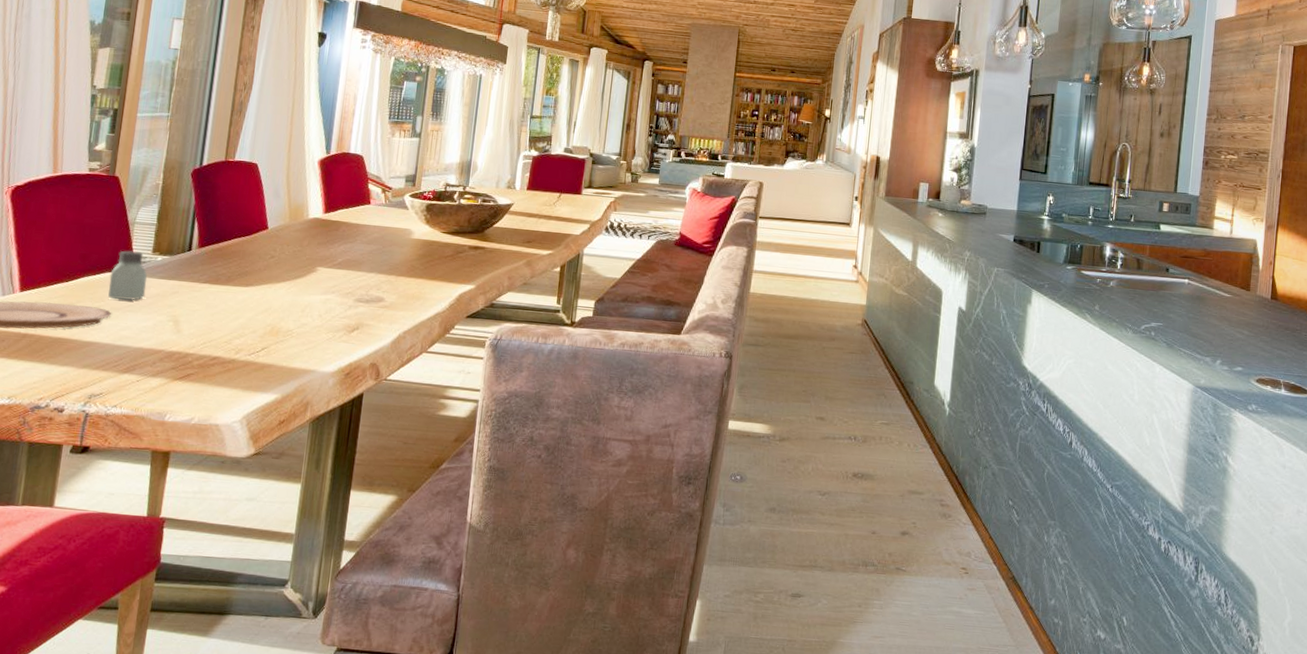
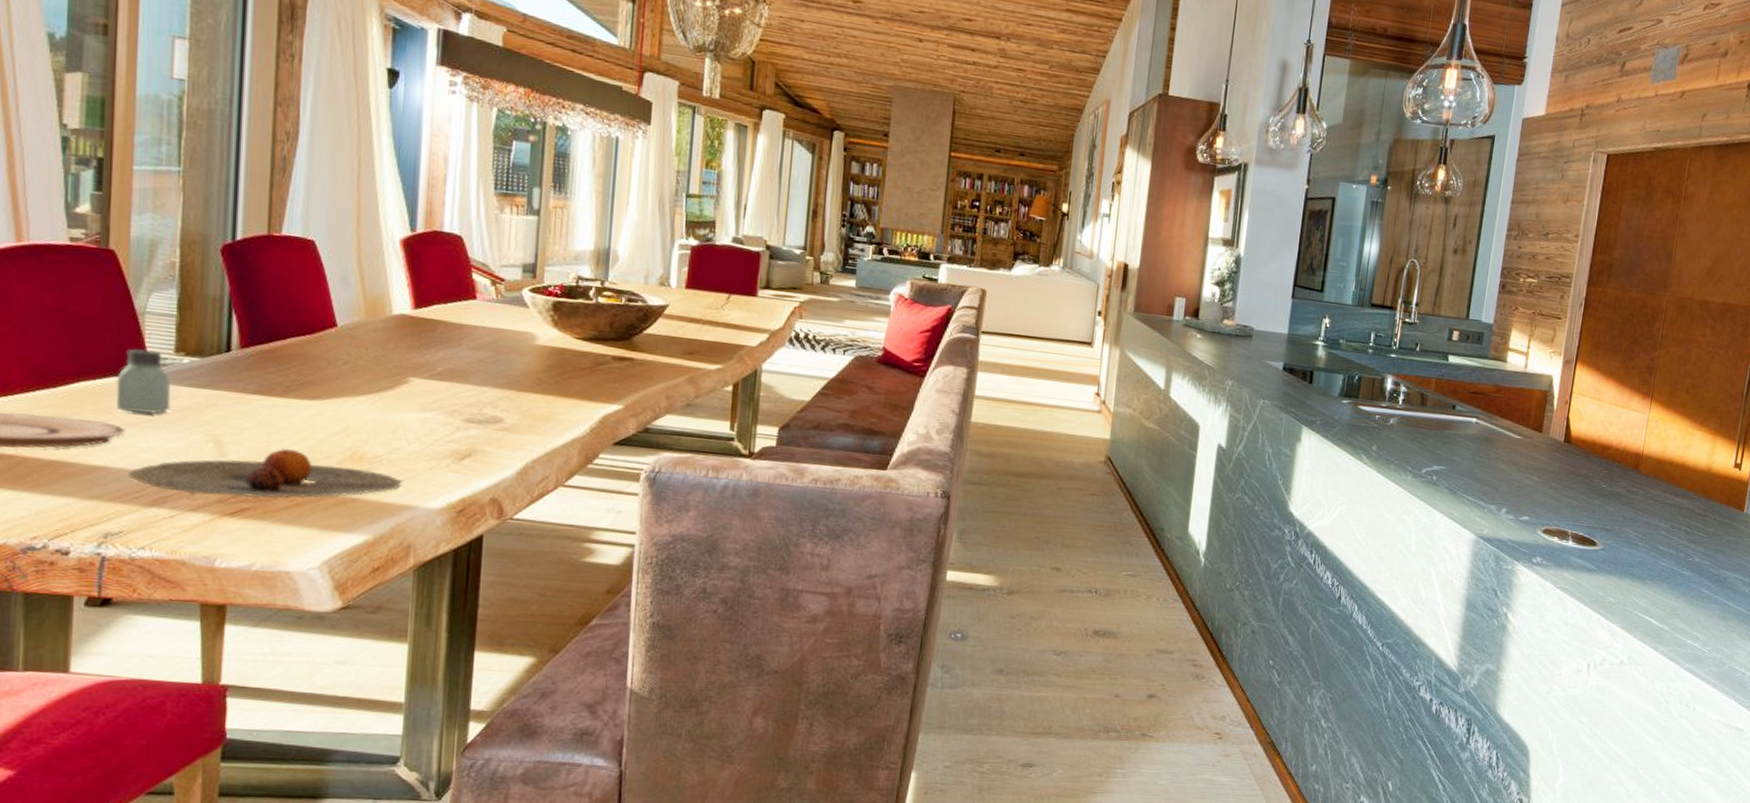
plate: none [111,326,306,365] -> present [128,449,402,498]

